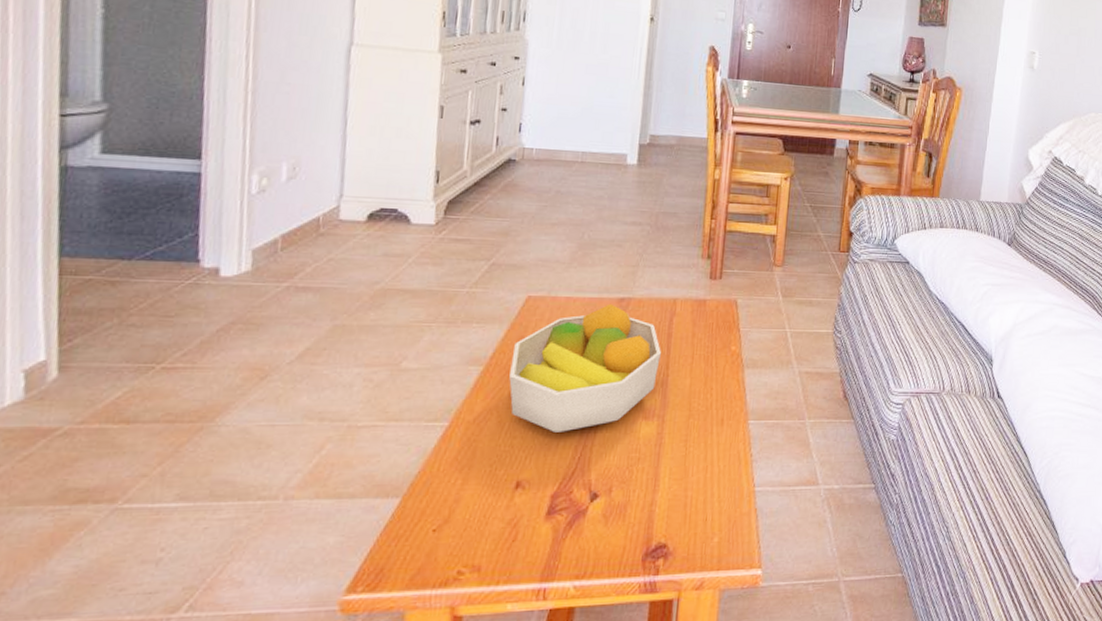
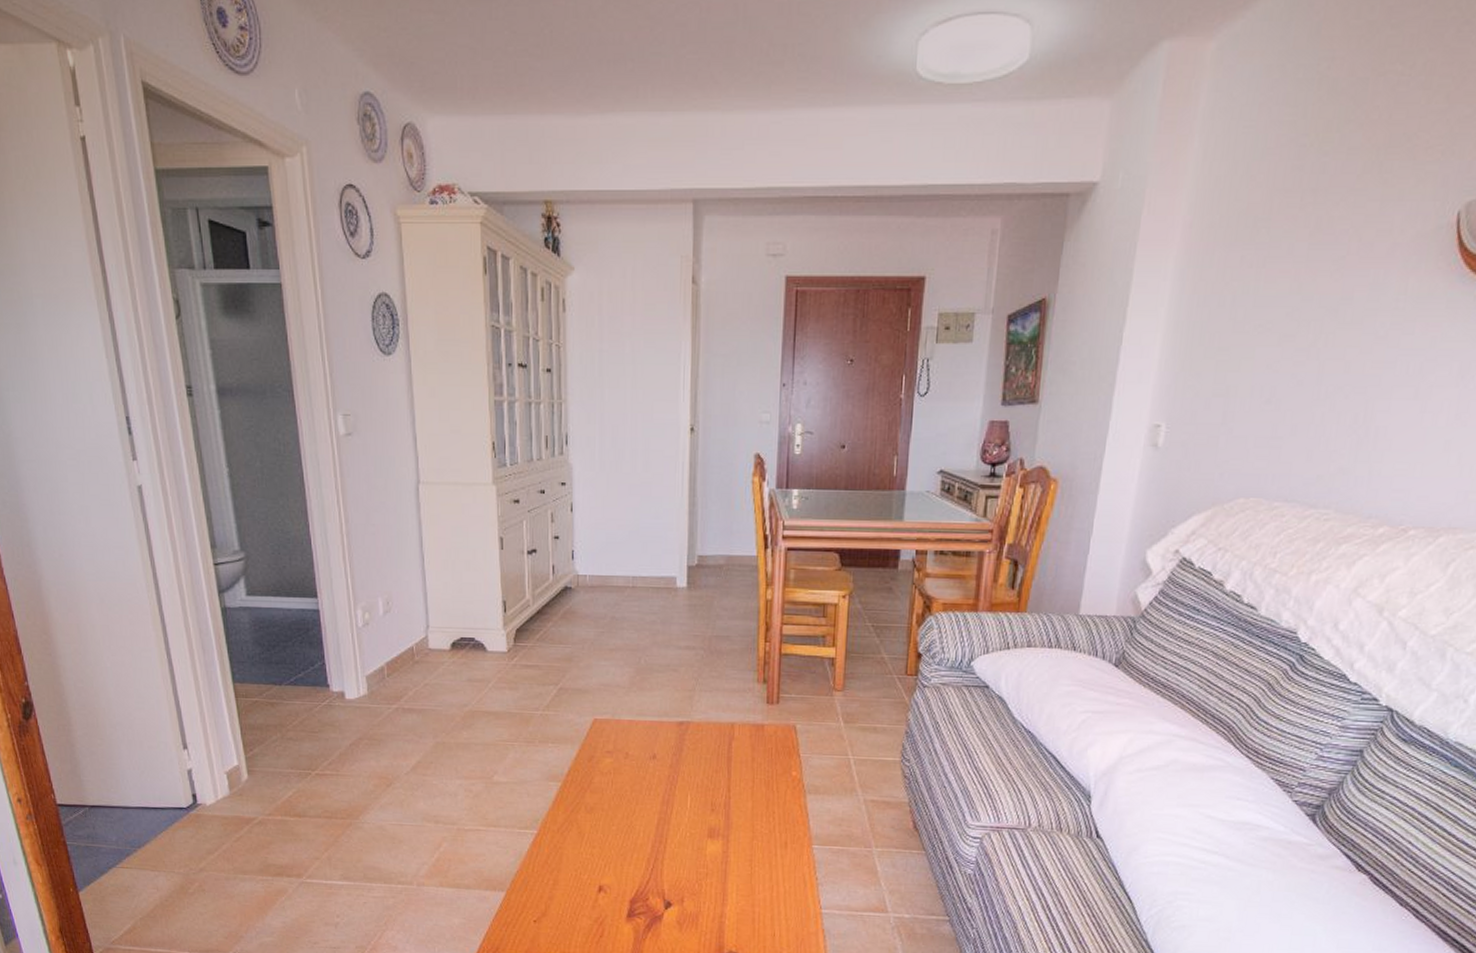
fruit bowl: present [509,303,661,432] -> none [585,727,722,845]

